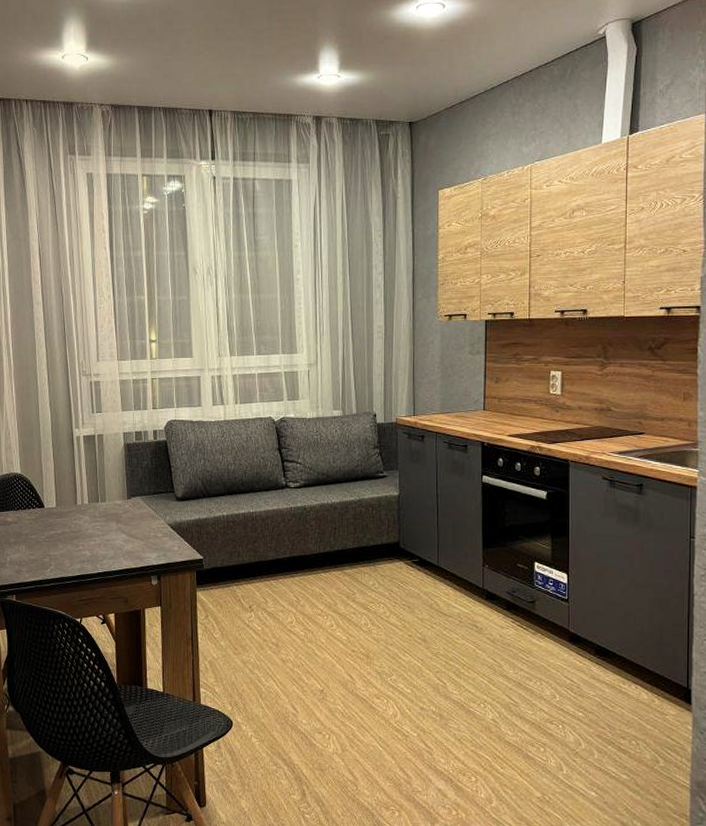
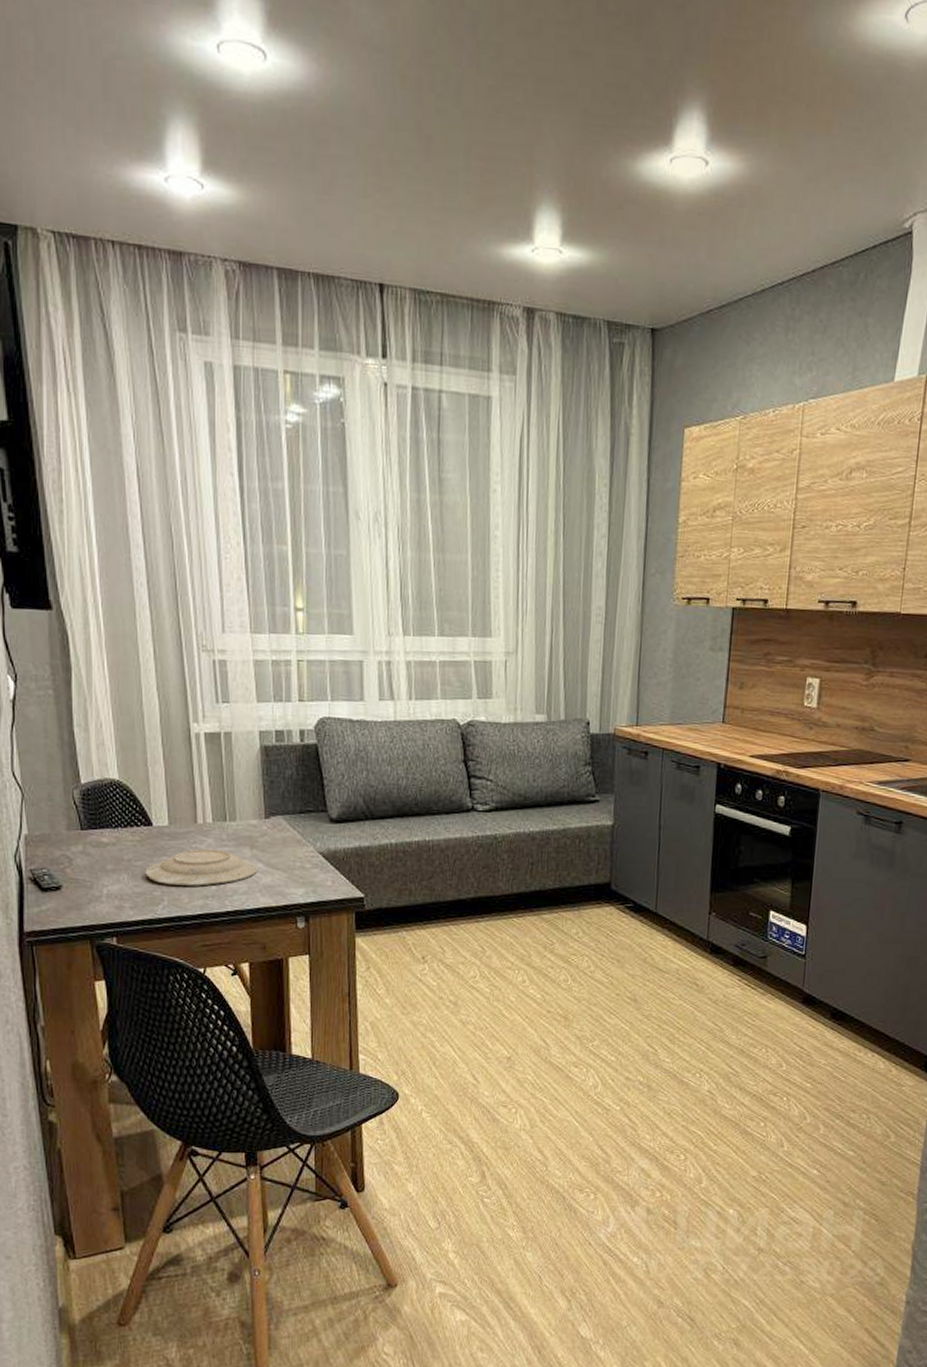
plate: none [38,524,123,553] -> present [145,848,259,886]

